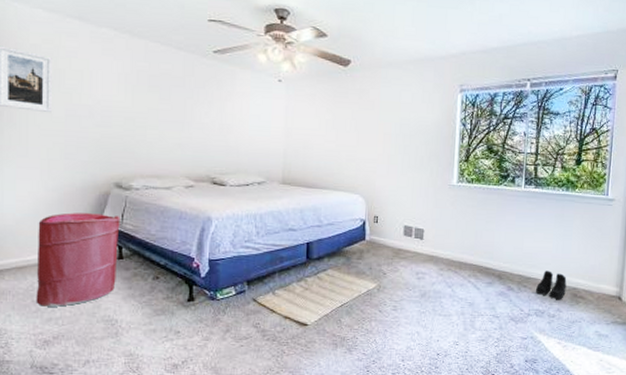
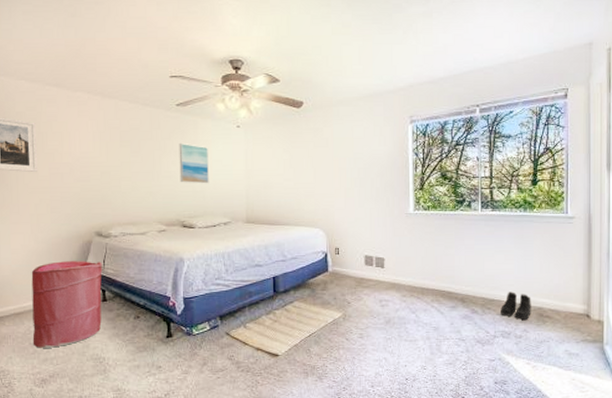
wall art: none [212,93,246,140] -> present [179,142,209,184]

